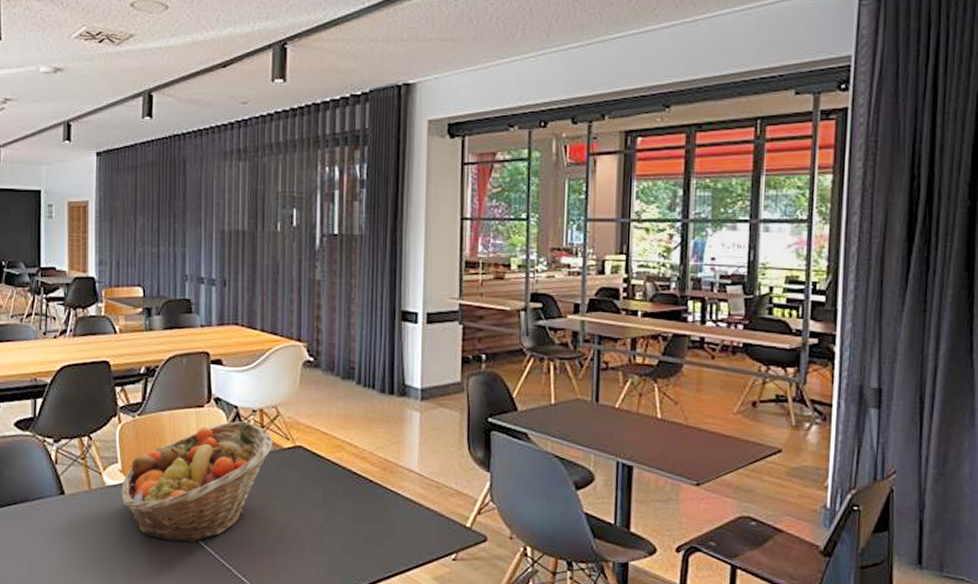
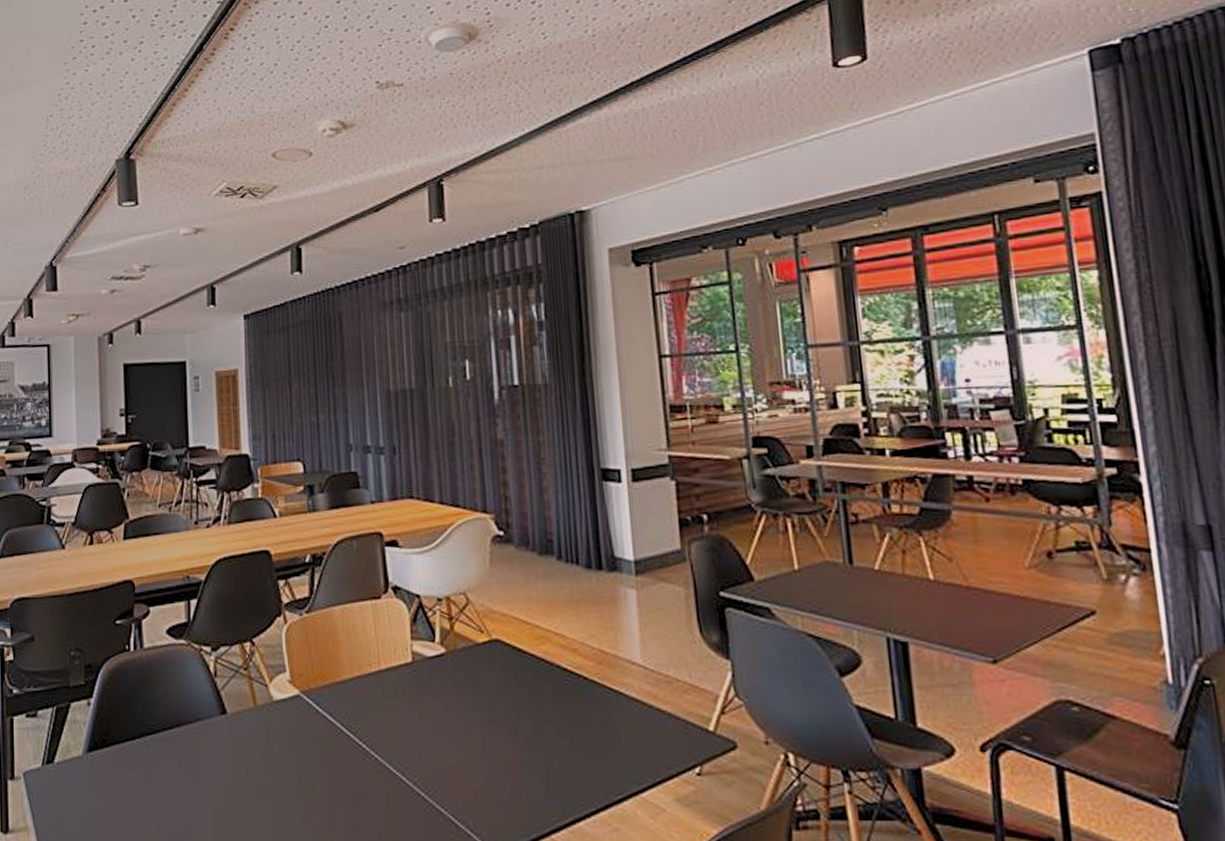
fruit basket: present [121,420,274,544] -> none [291,612,466,768]

